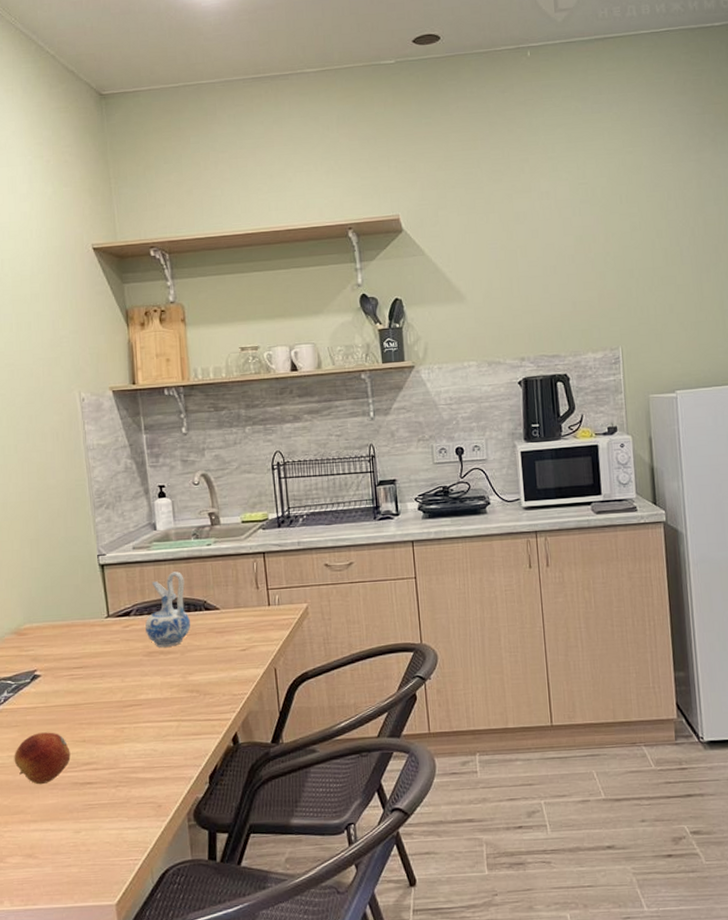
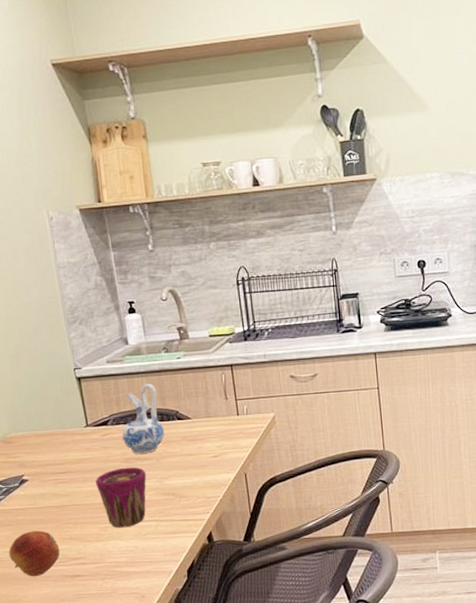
cup: none [114,661,170,729] -> present [96,467,147,528]

